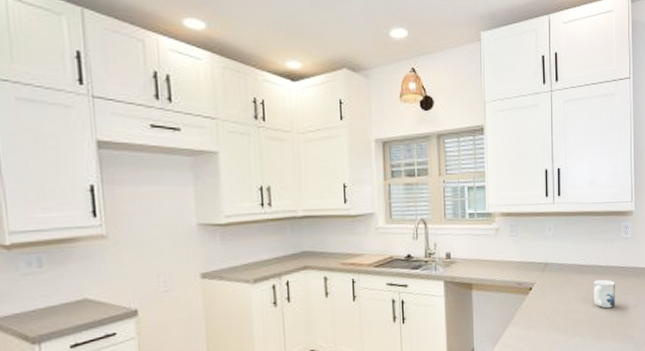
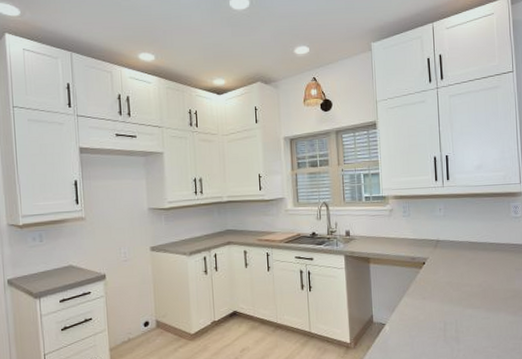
mug: present [594,279,616,309] -> none [485,255,509,283]

